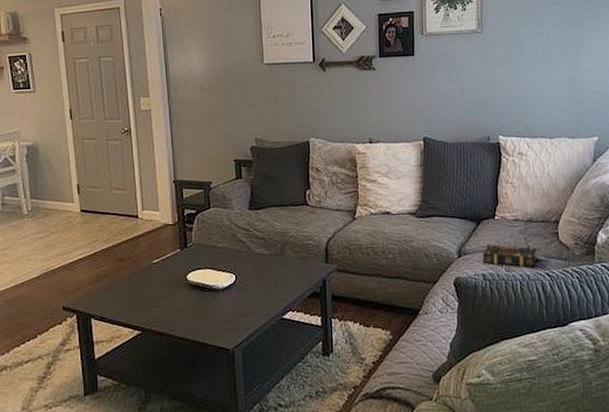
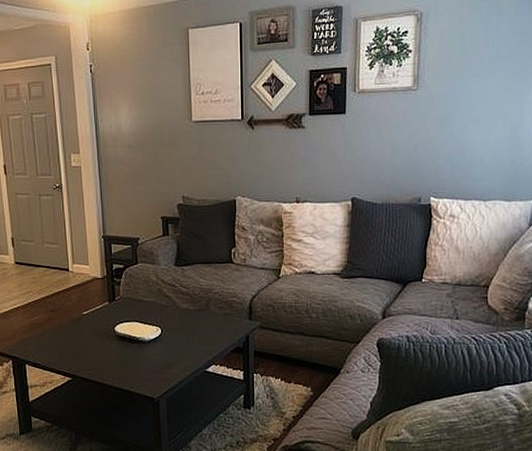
book: present [482,243,542,268] -> none [407,306,469,332]

